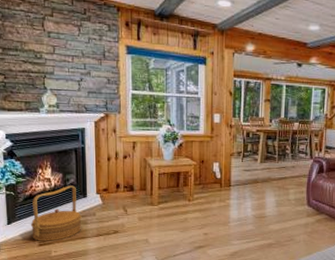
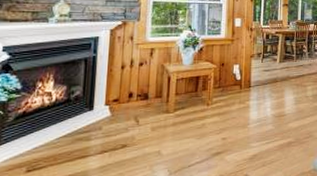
woven basket: present [30,185,82,241] -> none [18,98,85,166]

